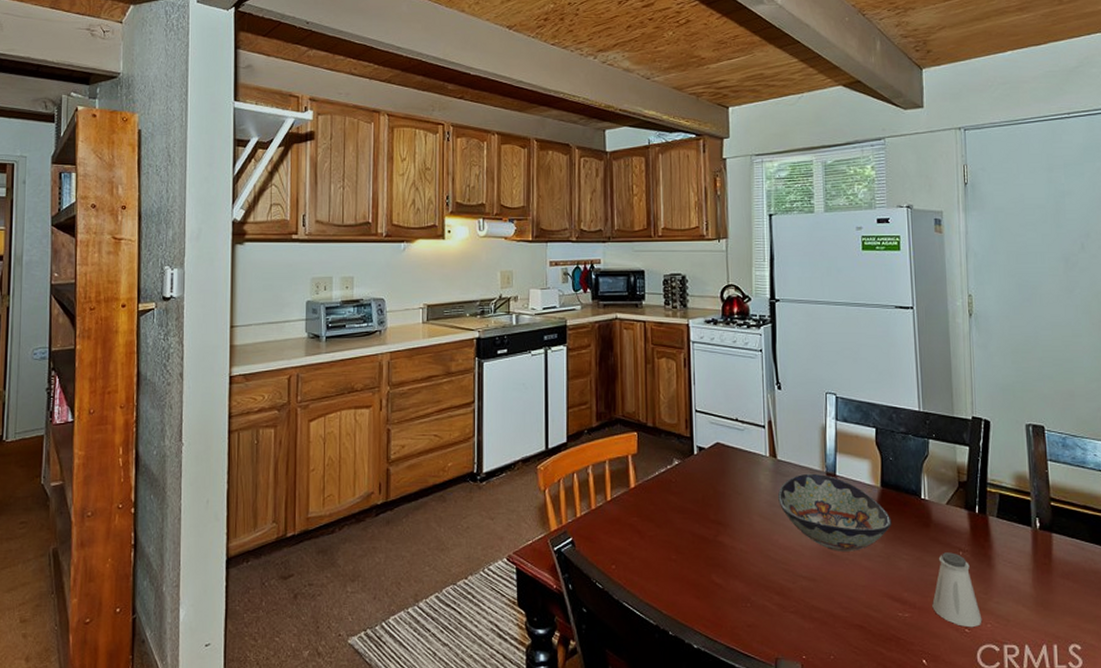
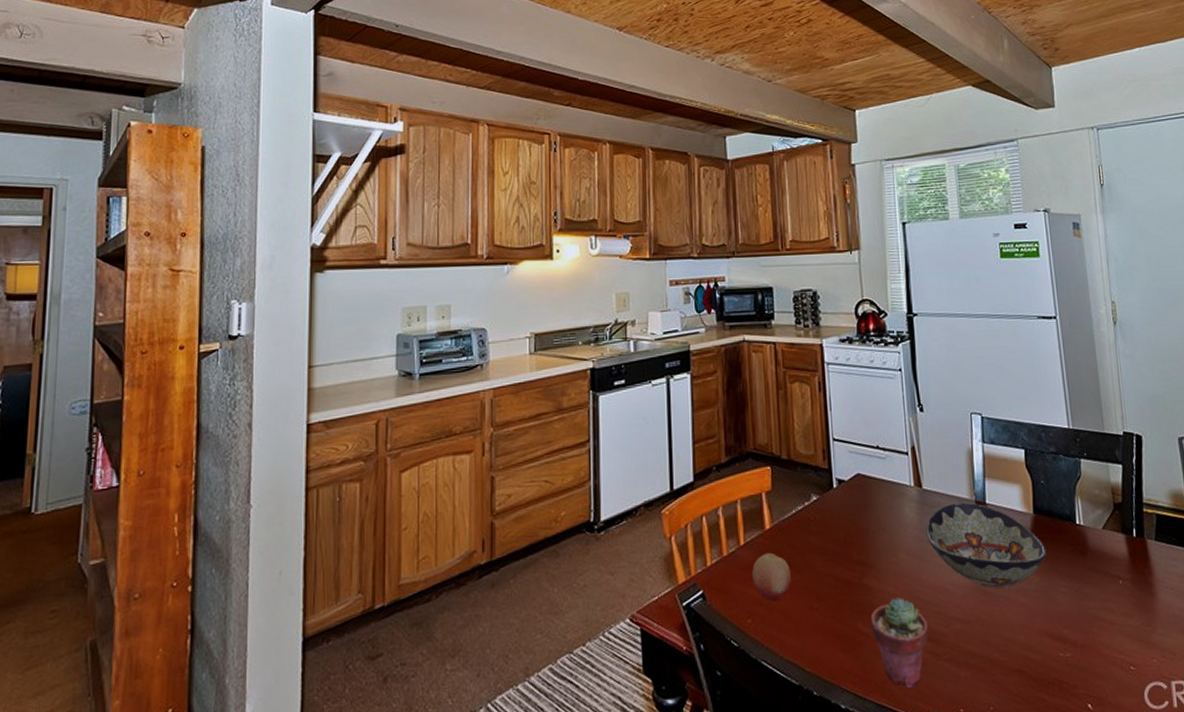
fruit: none [617,508,652,550] -> present [752,552,791,600]
potted succulent: none [724,555,777,635] -> present [870,597,929,689]
saltshaker: present [932,552,982,628] -> none [1094,582,1148,665]

